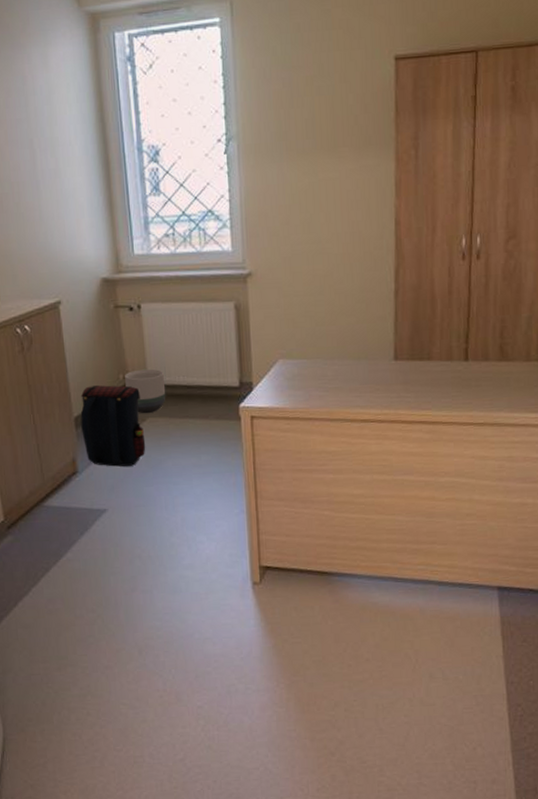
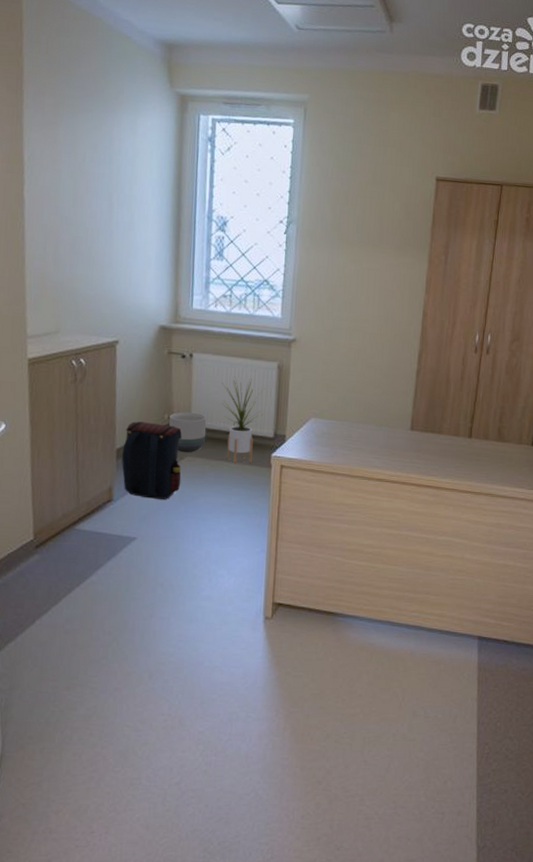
house plant: none [176,323,226,420] -> present [222,376,266,464]

